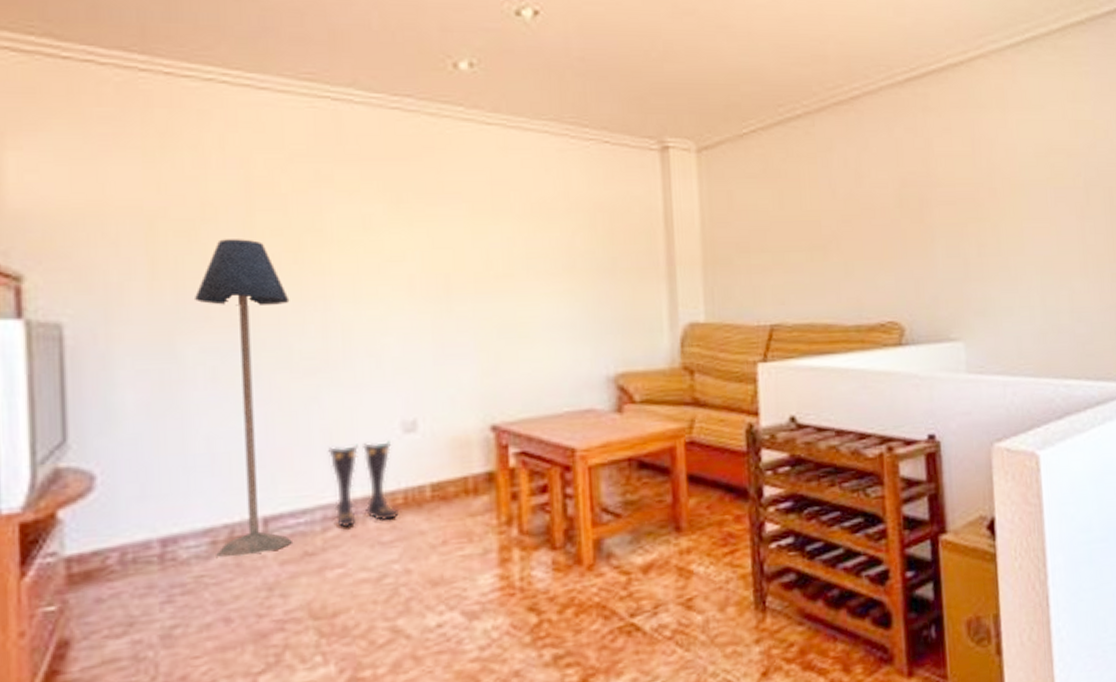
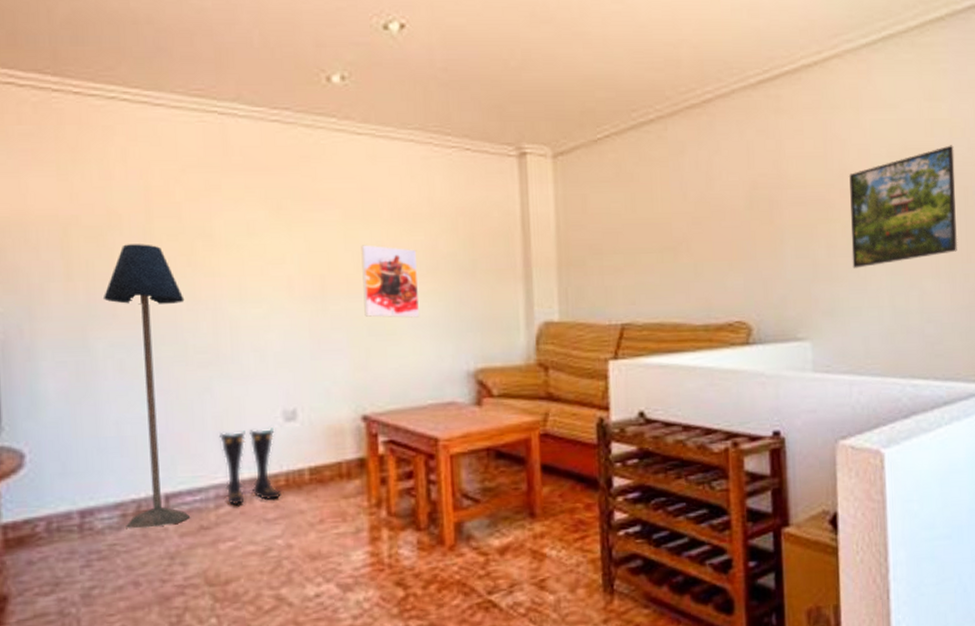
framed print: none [490,241,555,320] -> present [361,245,420,318]
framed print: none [996,146,1105,268] -> present [848,145,958,269]

